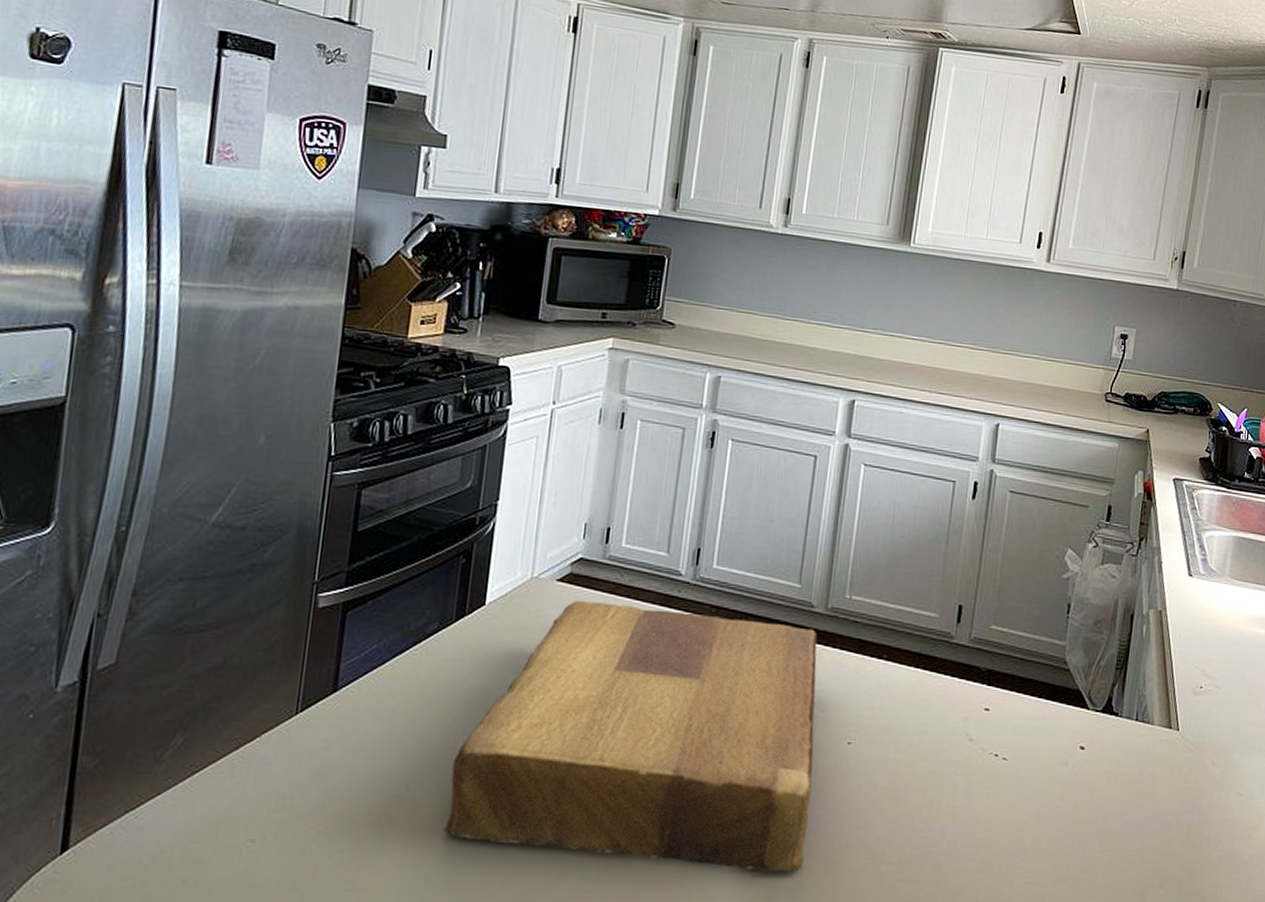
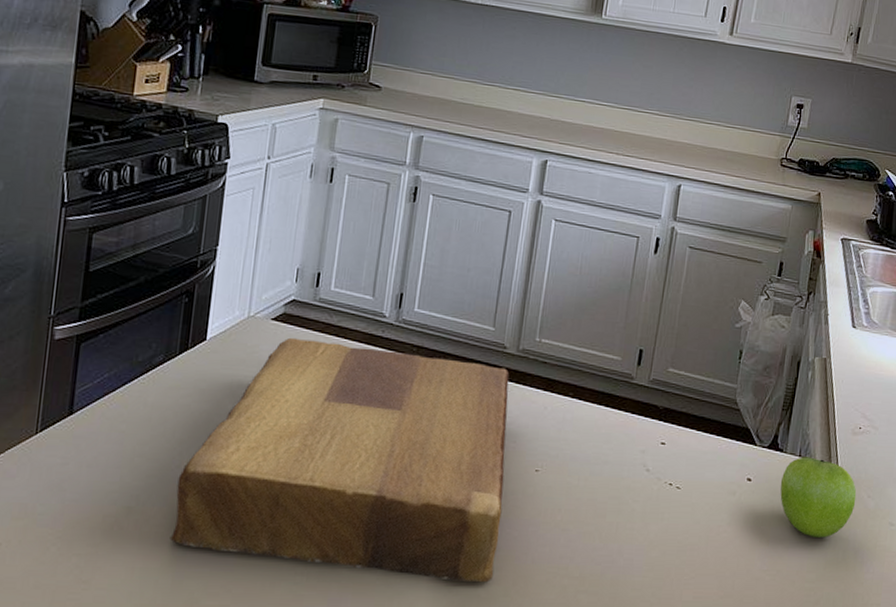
fruit: none [1116,721,1200,811] -> present [780,457,857,538]

